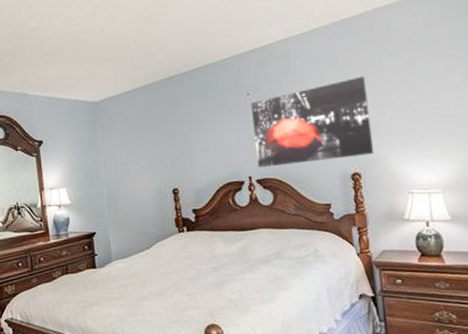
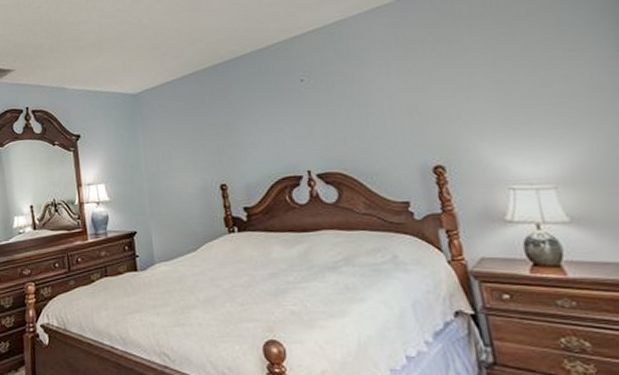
wall art: present [250,76,374,168] -> none [305,55,460,161]

